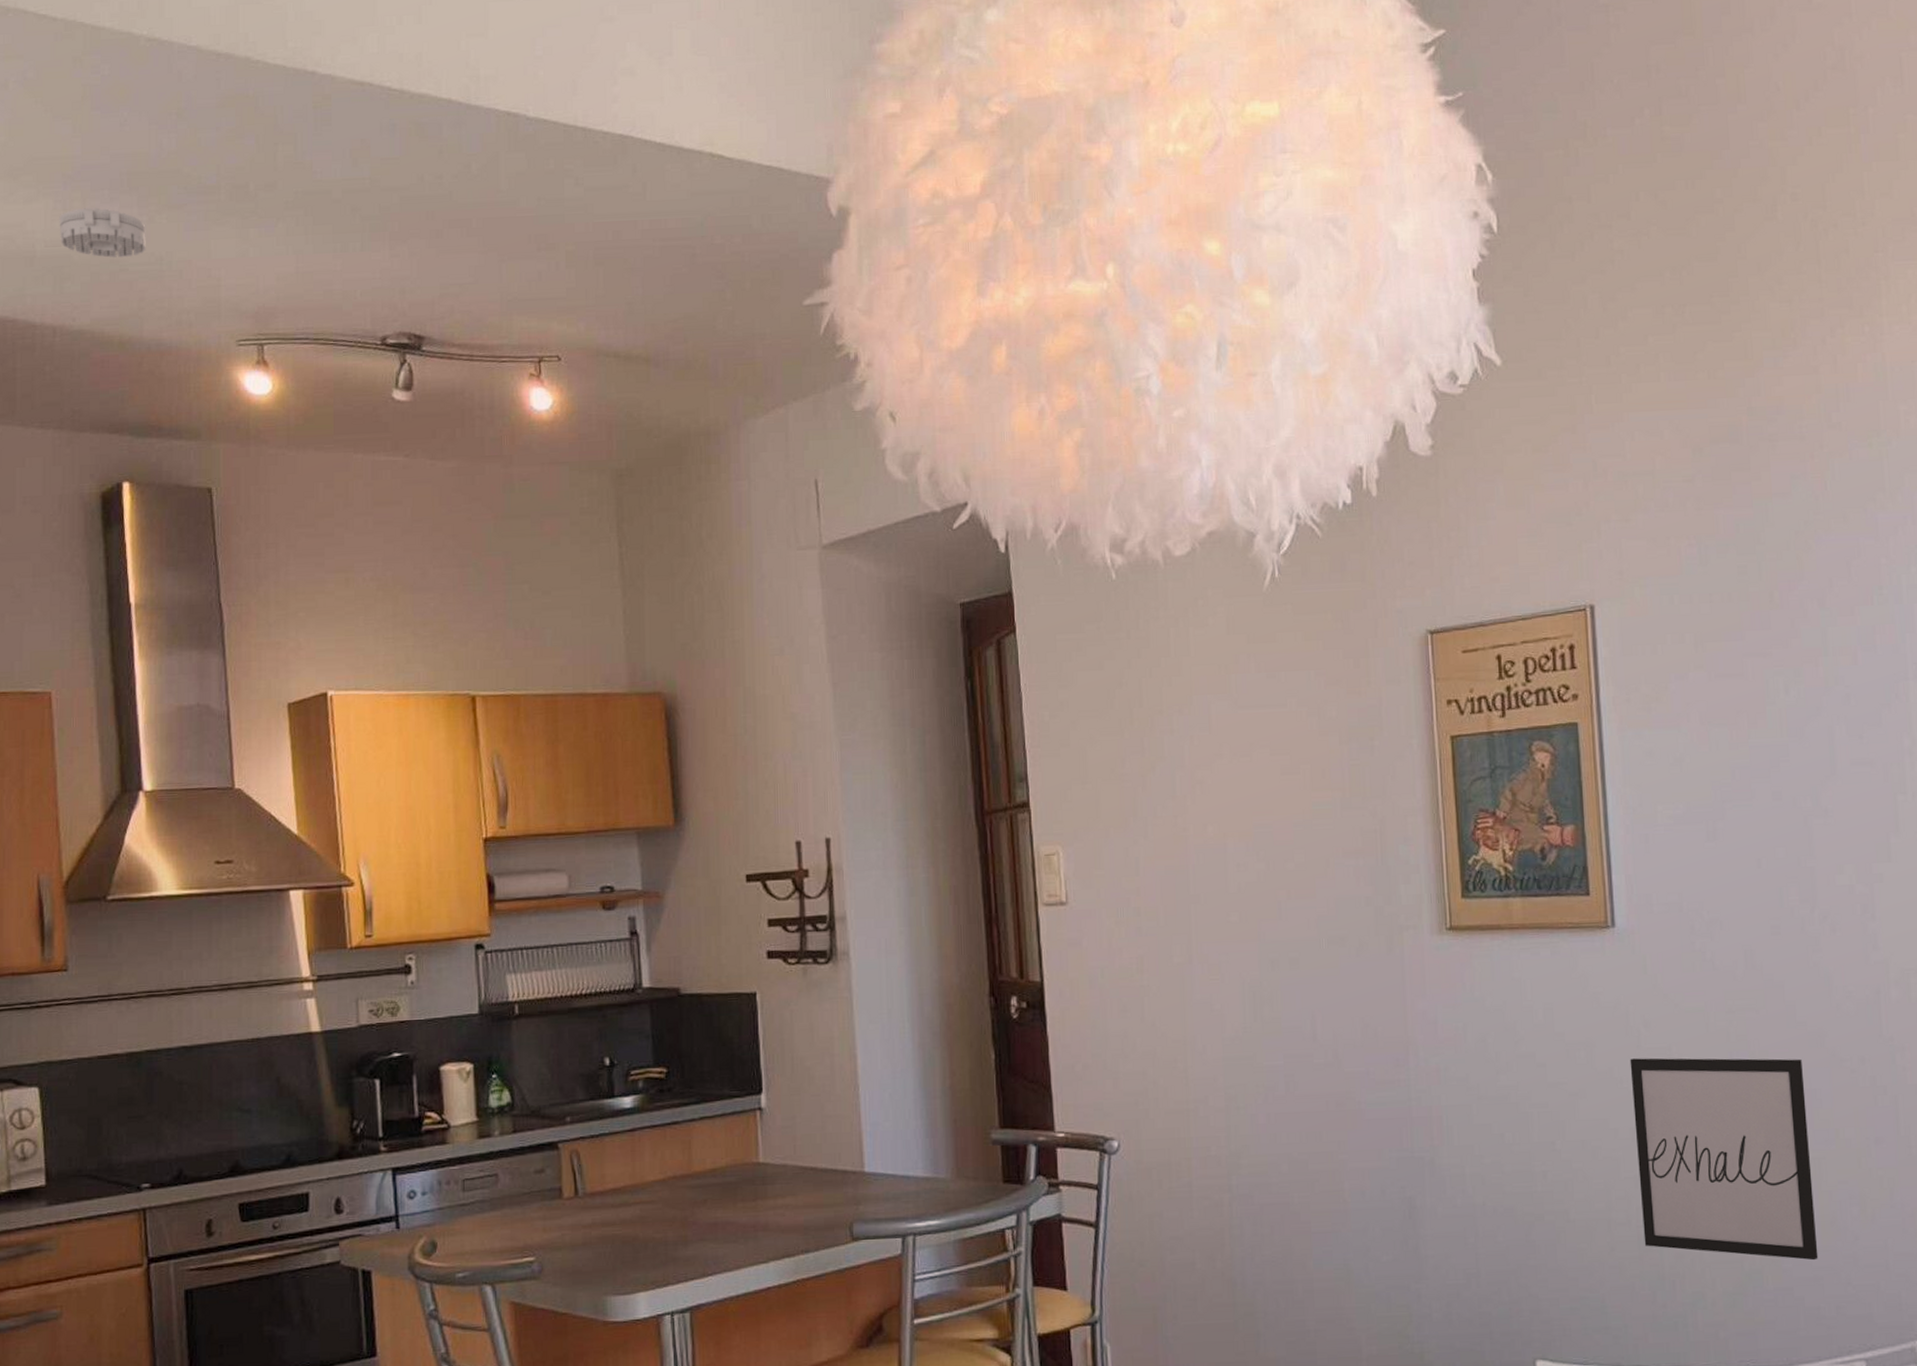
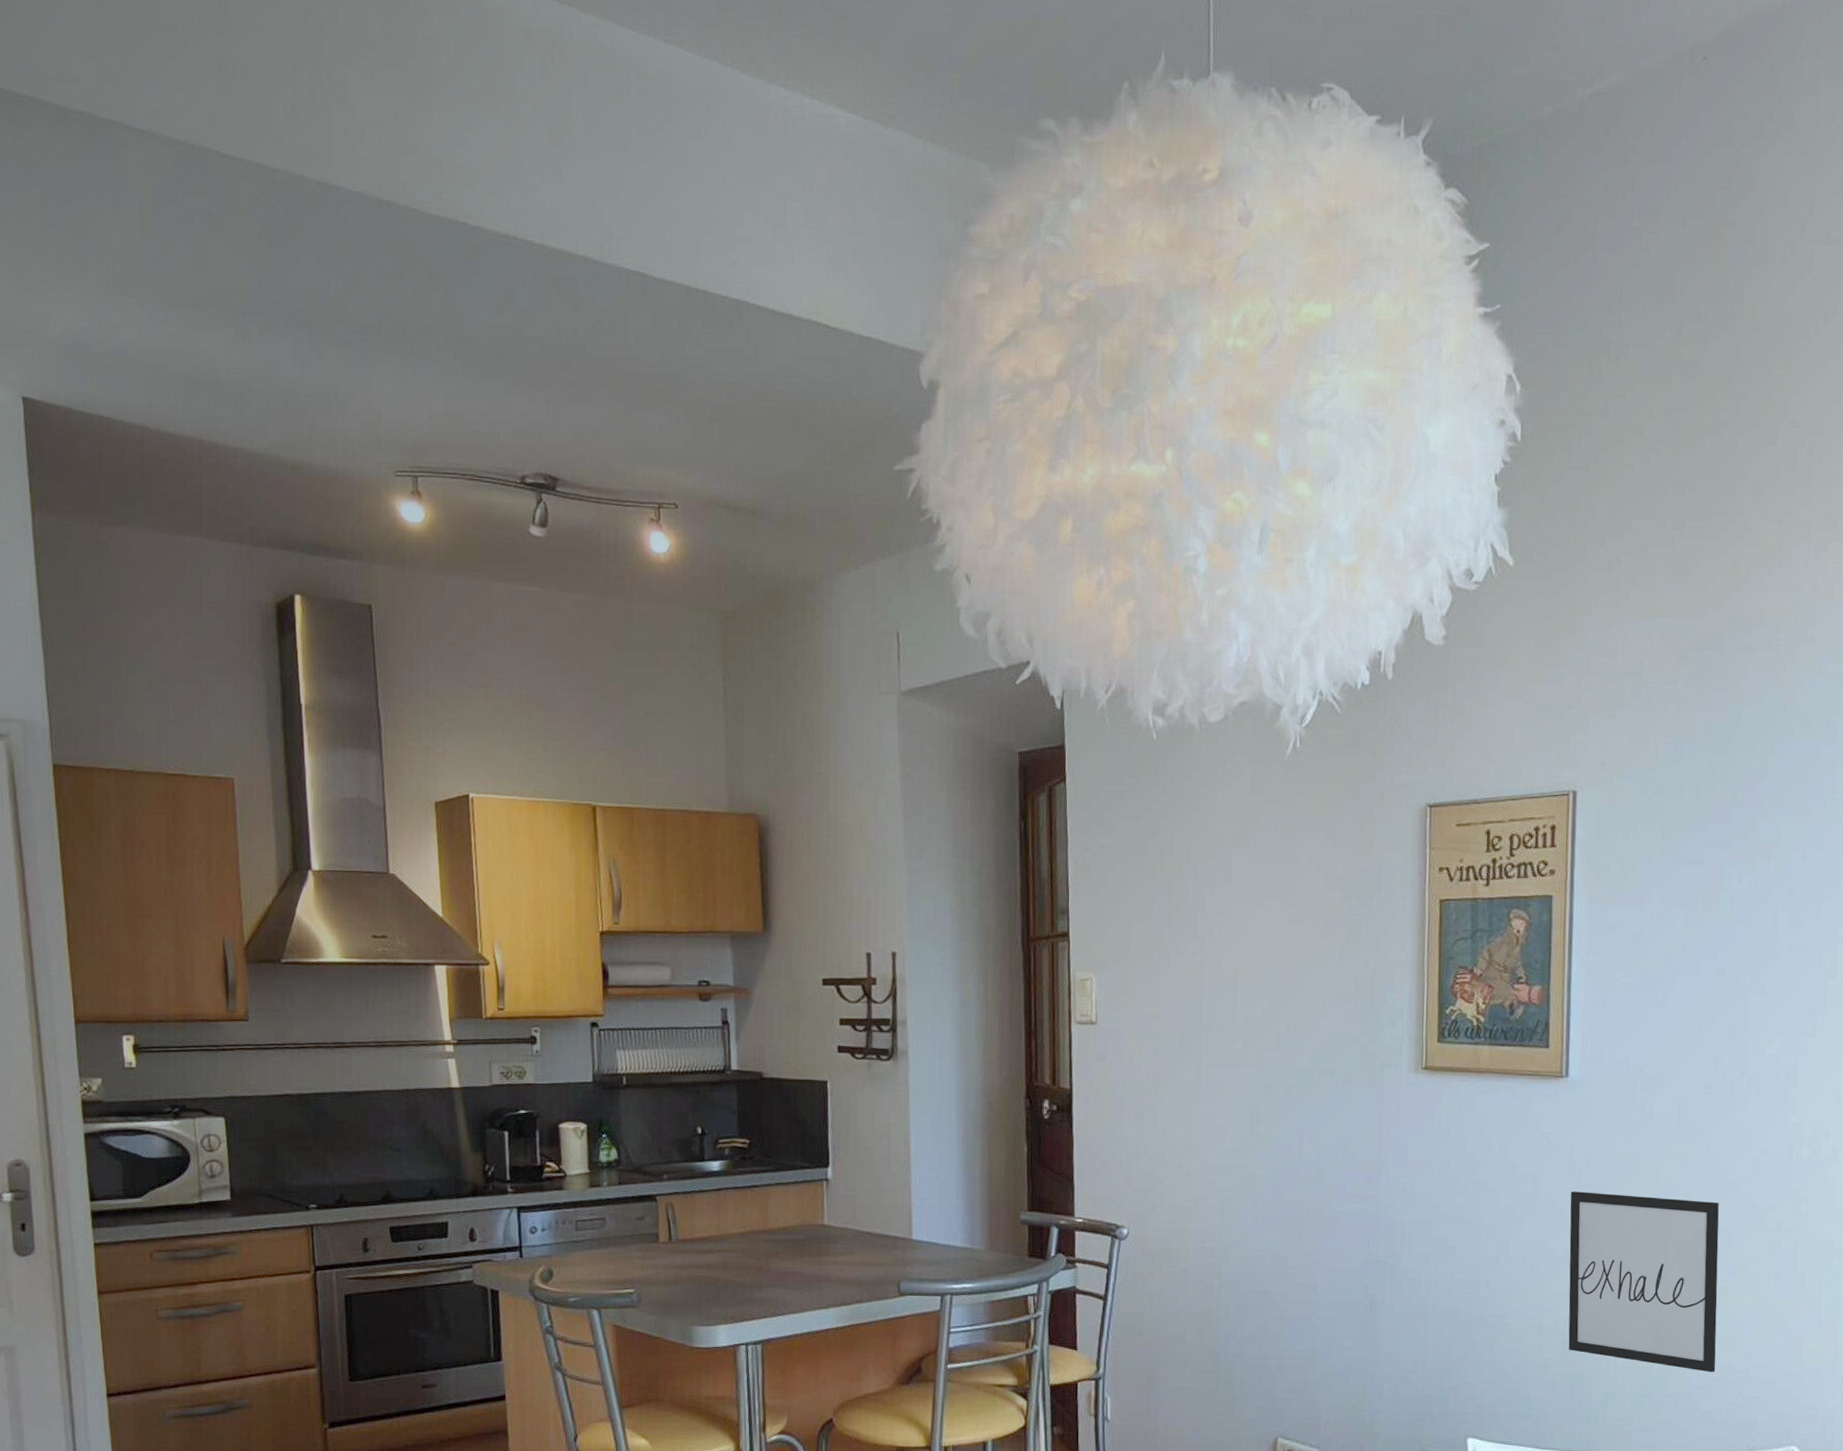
smoke detector: present [59,207,146,258] -> none [239,340,315,388]

